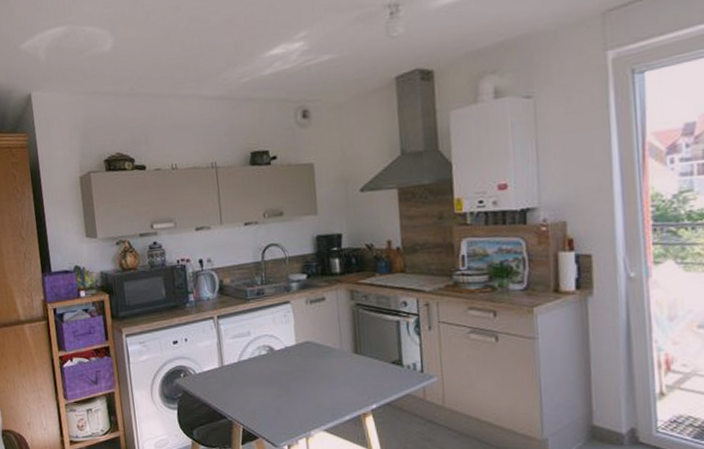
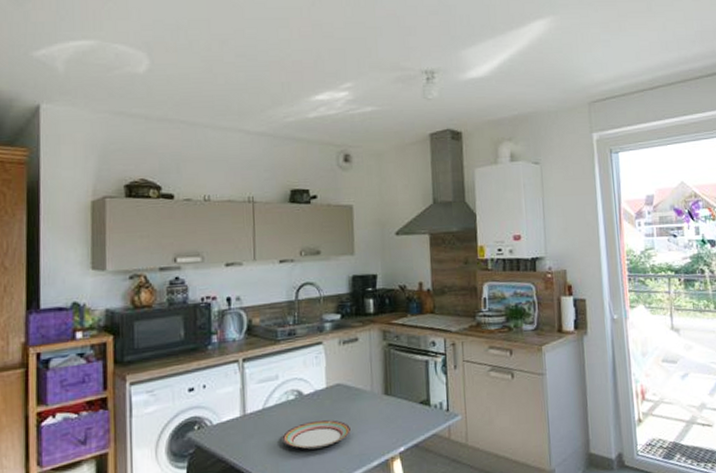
plate: none [257,375,323,401] -> present [282,420,352,450]

